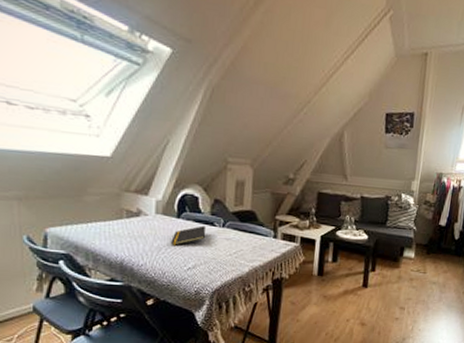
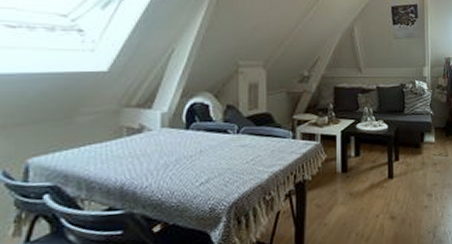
notepad: present [171,226,205,245] -> none [180,135,218,160]

